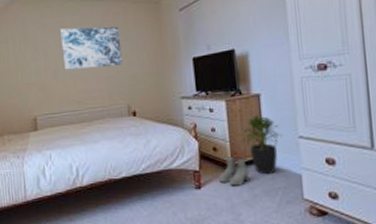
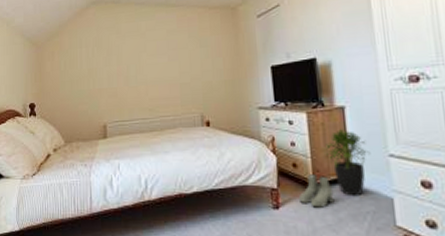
wall art: present [60,26,123,70] -> none [134,32,197,76]

